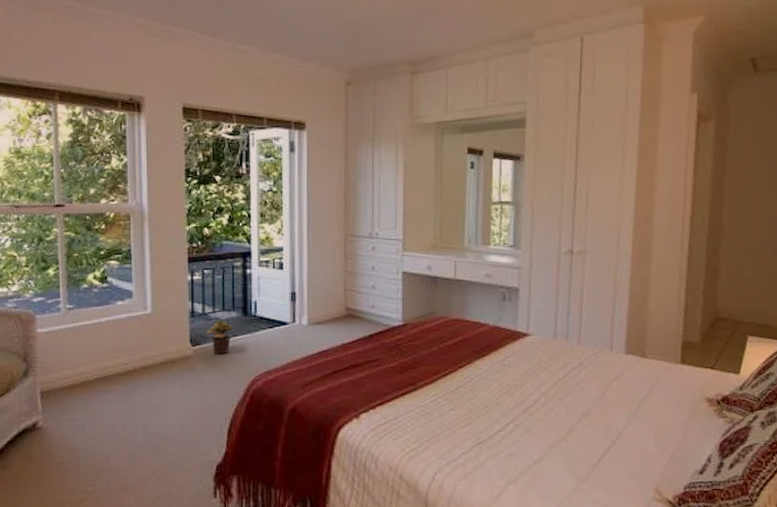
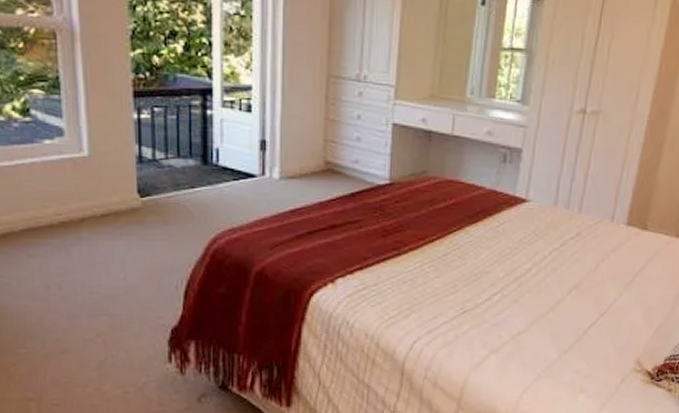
potted plant: present [205,321,233,355] -> none [156,169,190,208]

